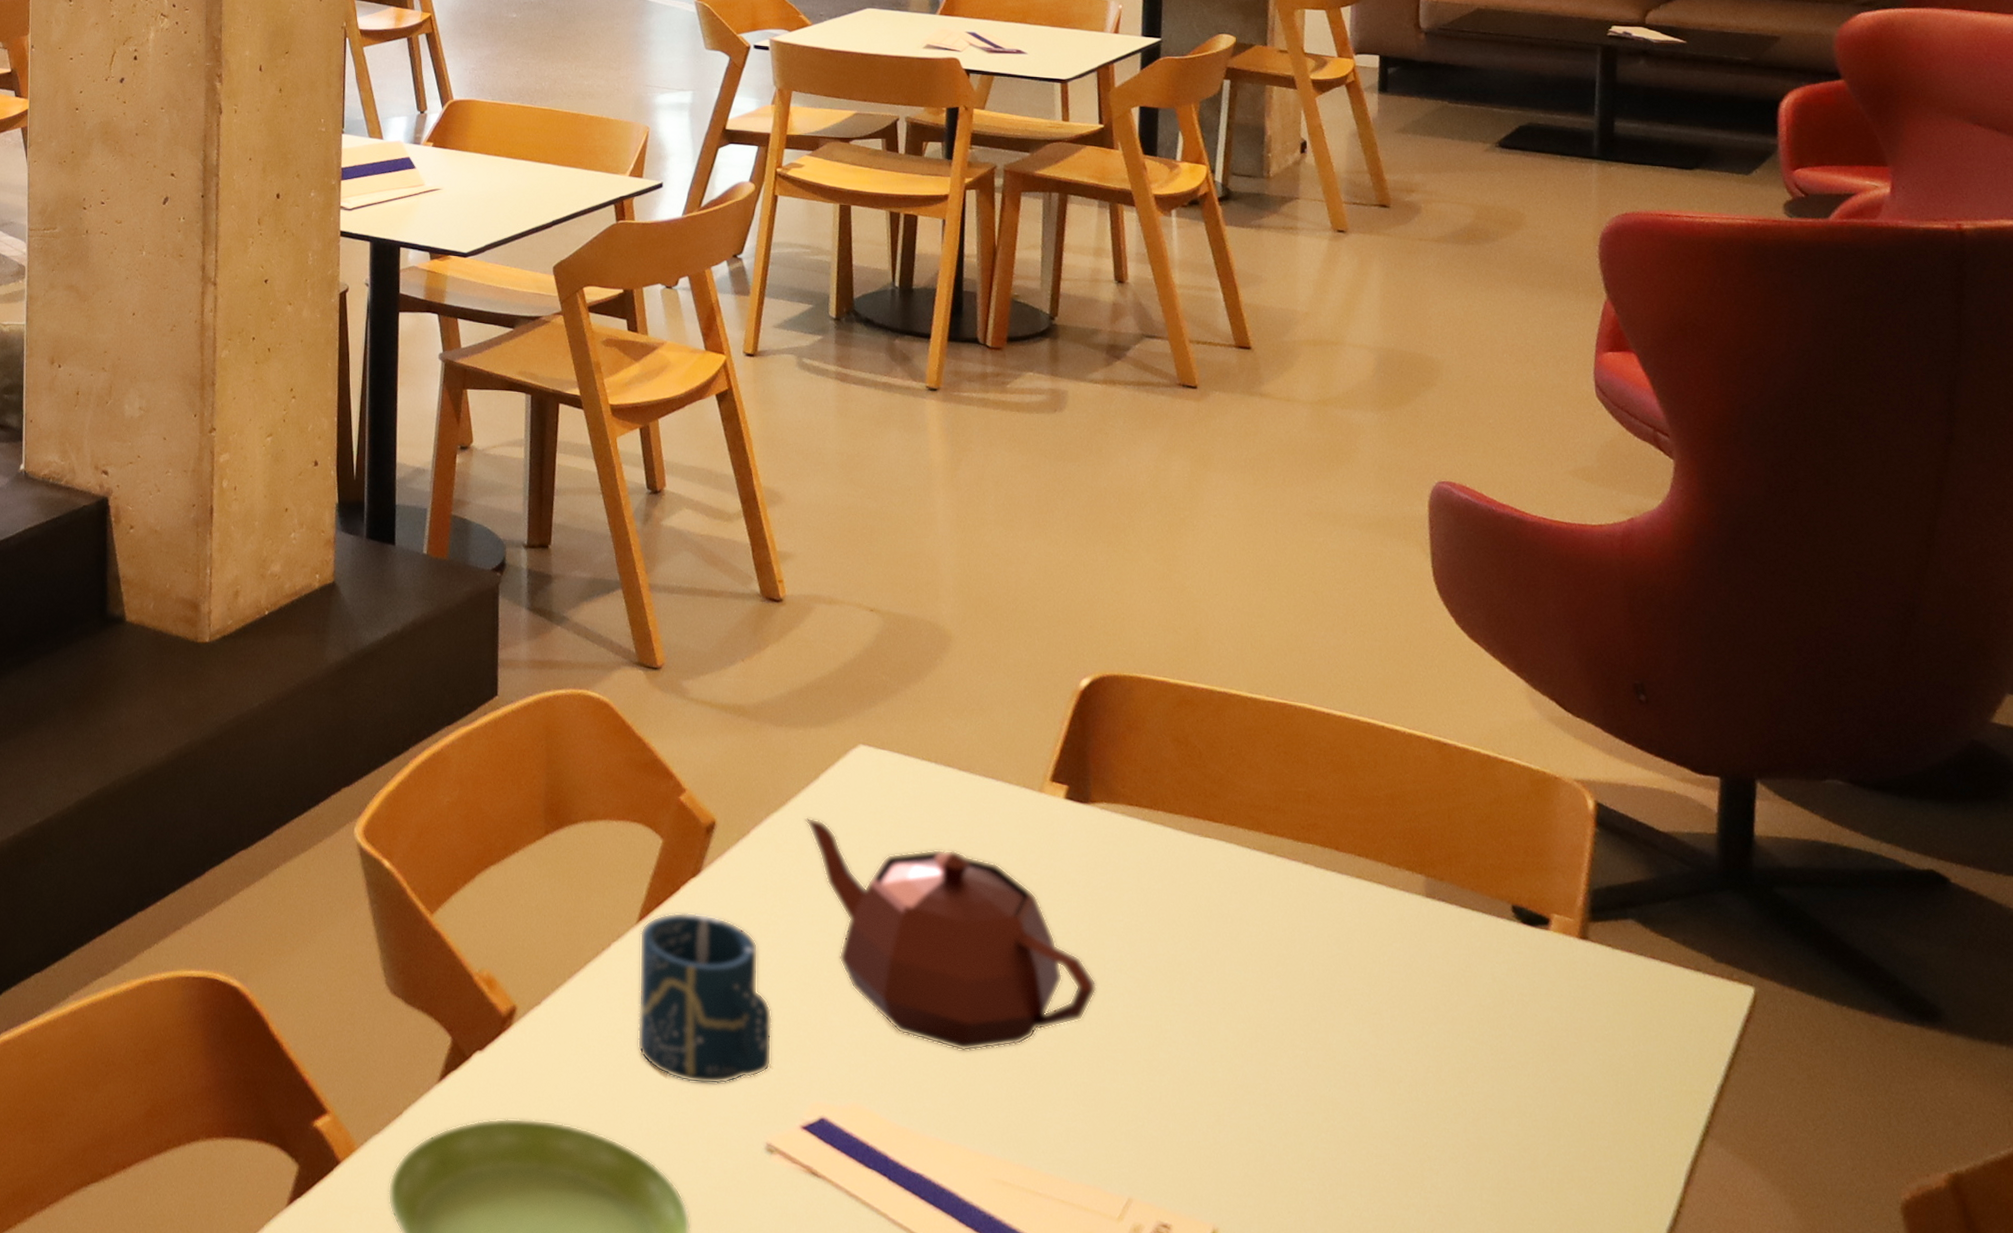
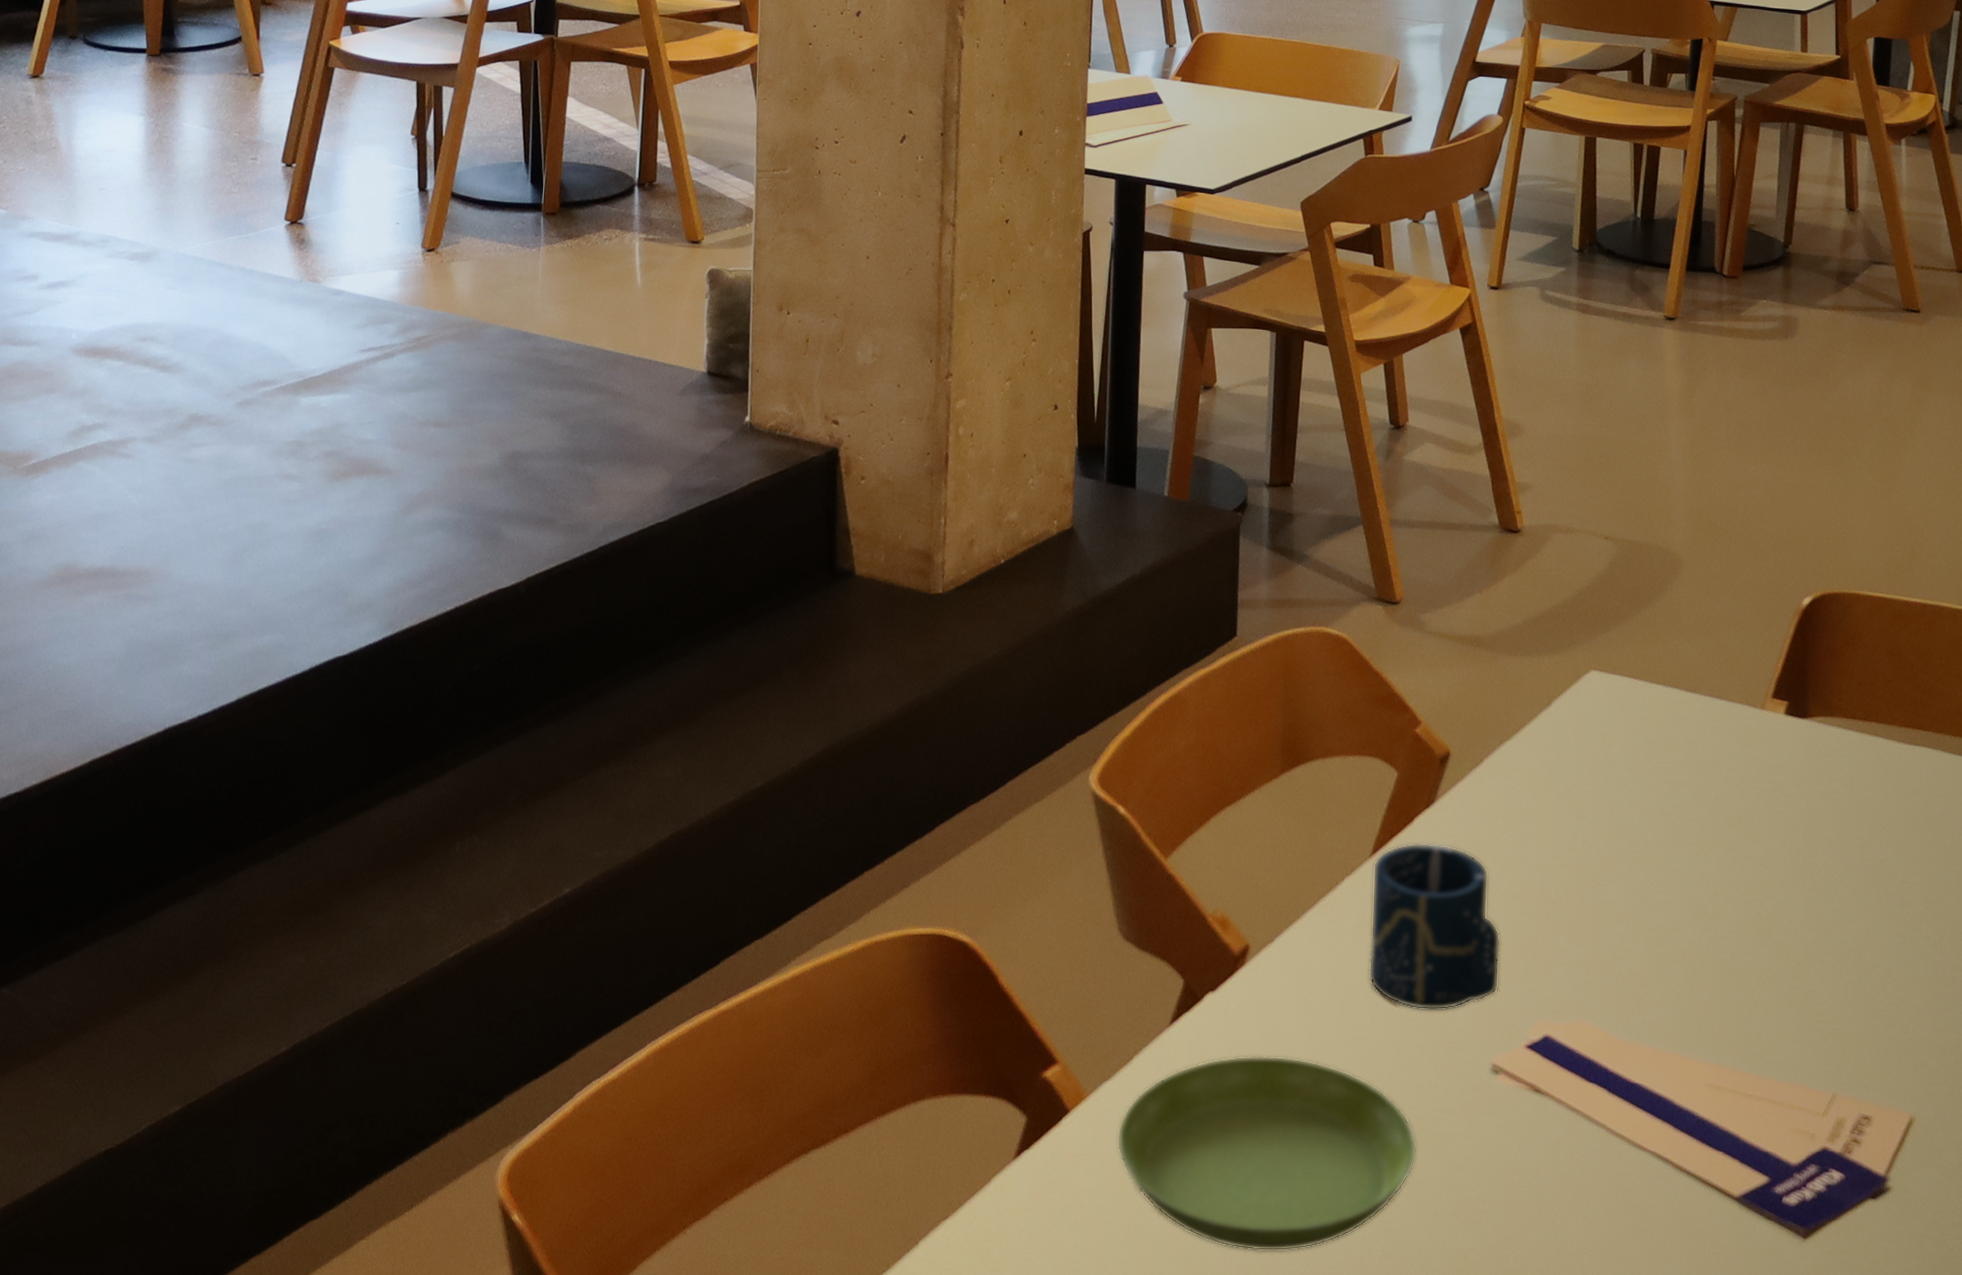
teapot: present [805,817,1097,1052] -> none [1536,744,1809,963]

